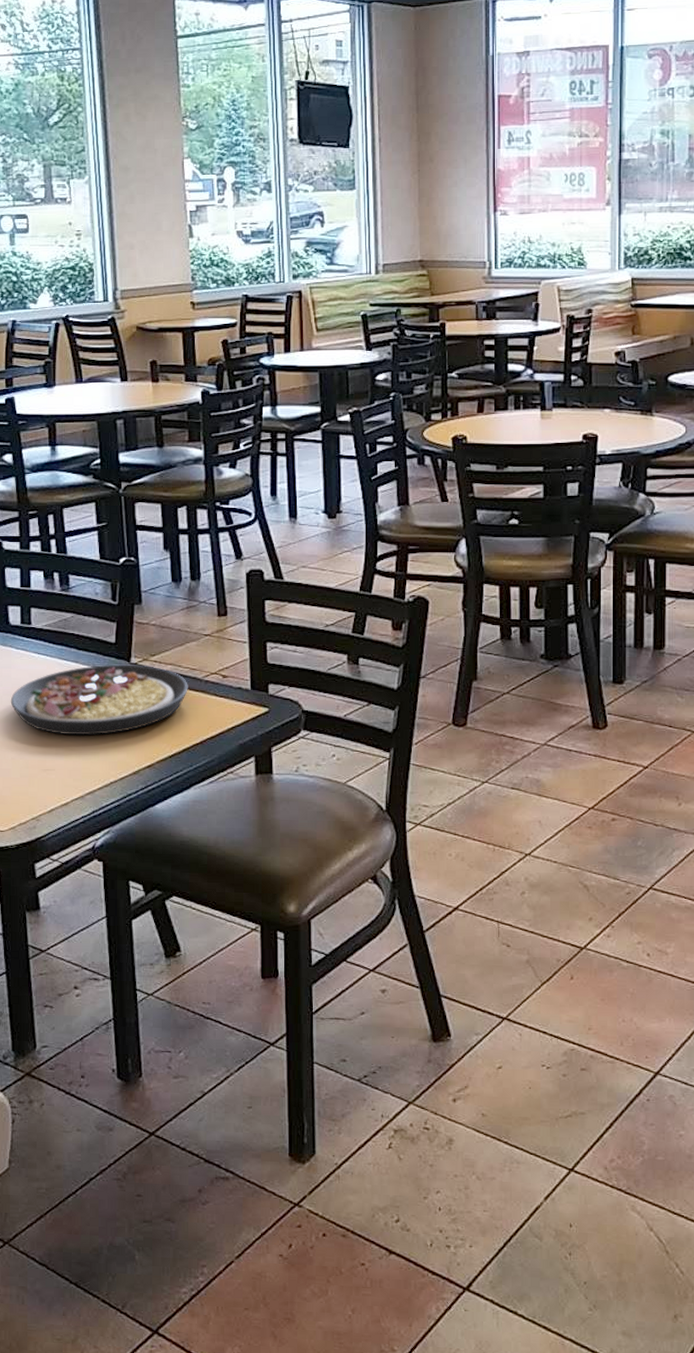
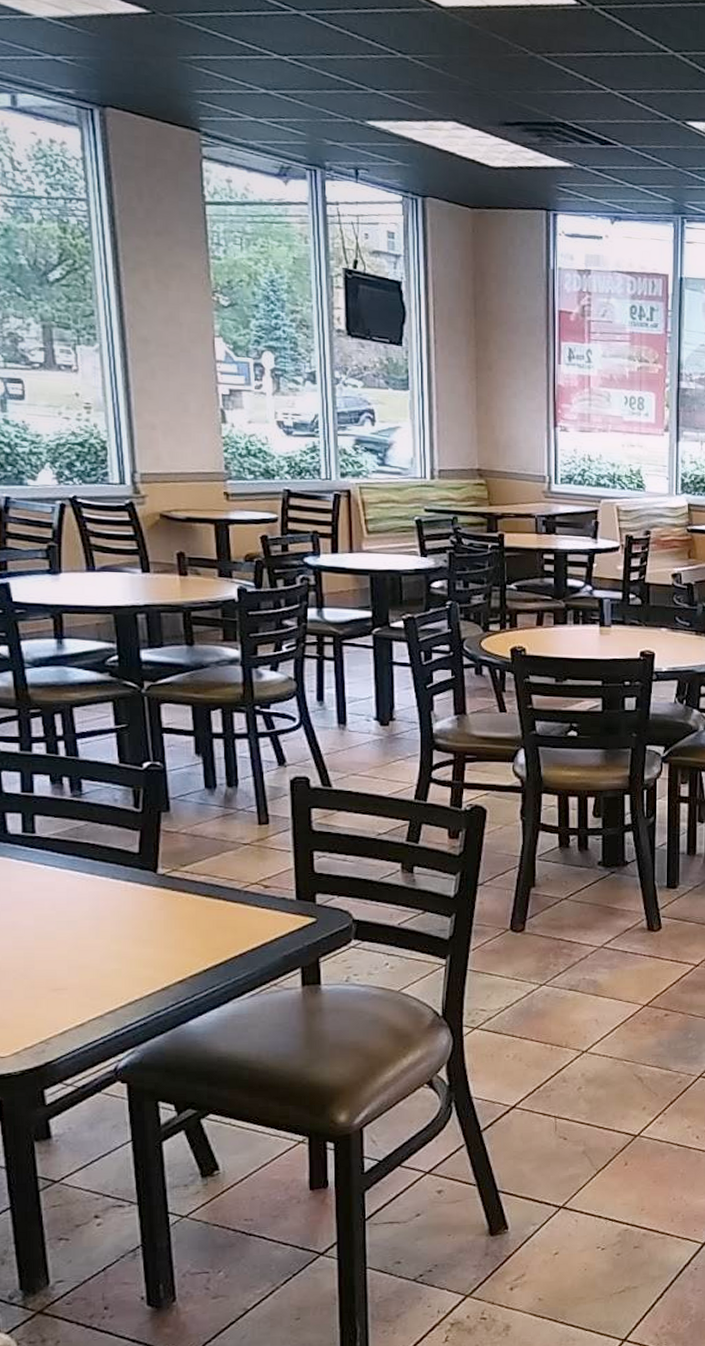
plate: present [10,664,188,736] -> none [10,875,225,952]

